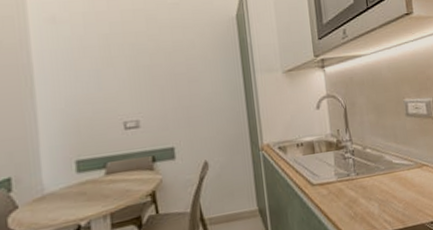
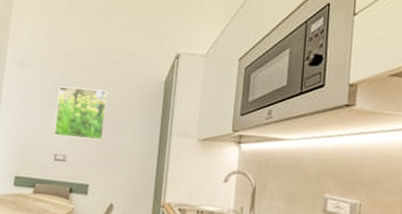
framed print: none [111,36,180,101] -> present [53,86,108,141]

